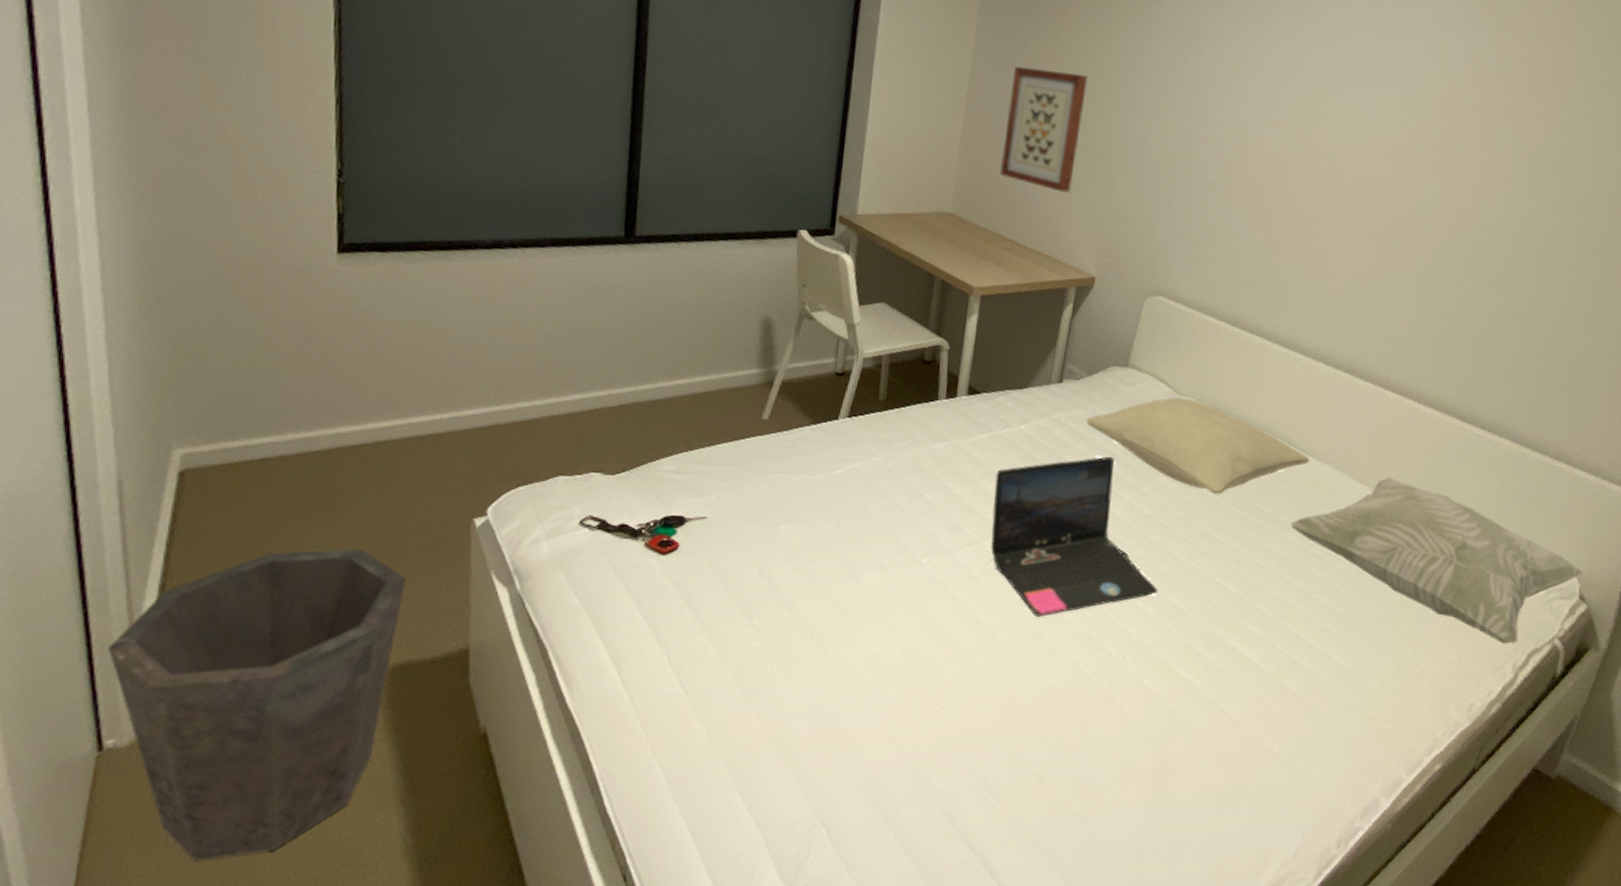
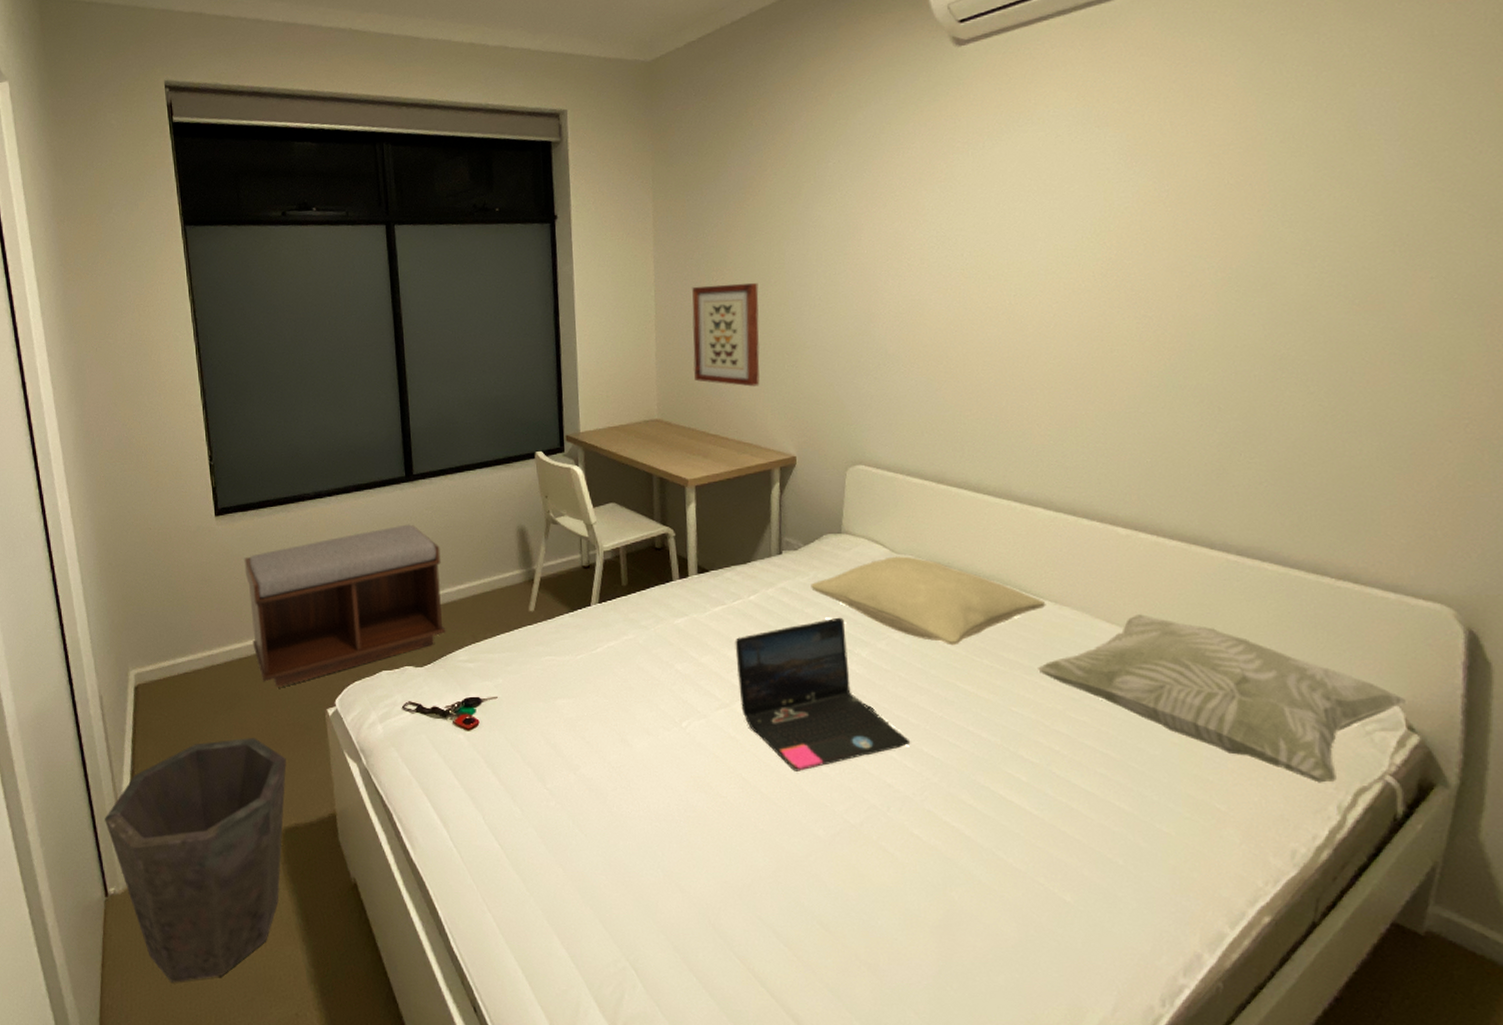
bench: none [374,296,659,488] -> present [244,524,446,688]

